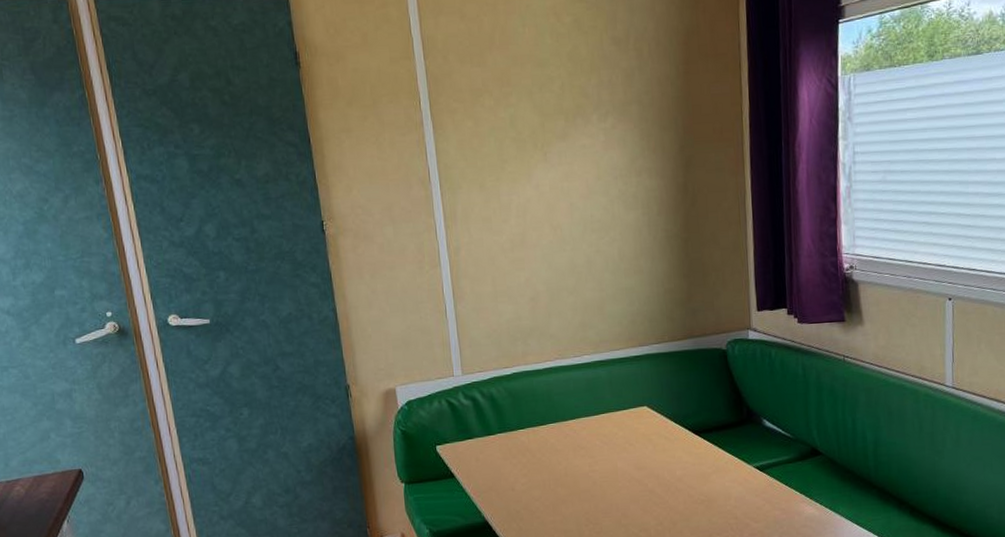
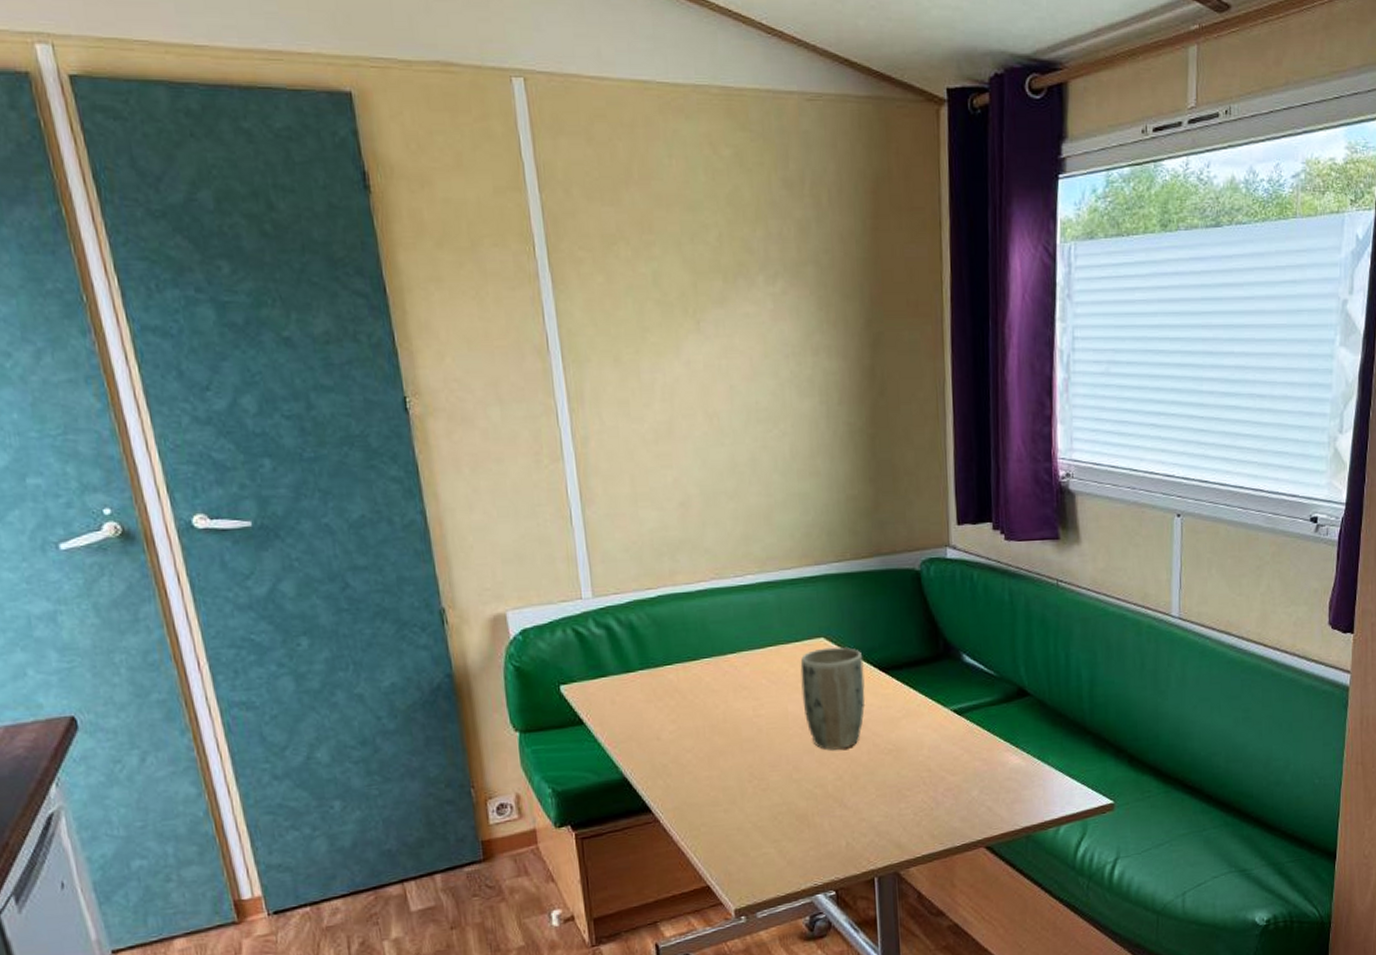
plant pot: none [627,413,681,500] -> present [800,647,865,750]

